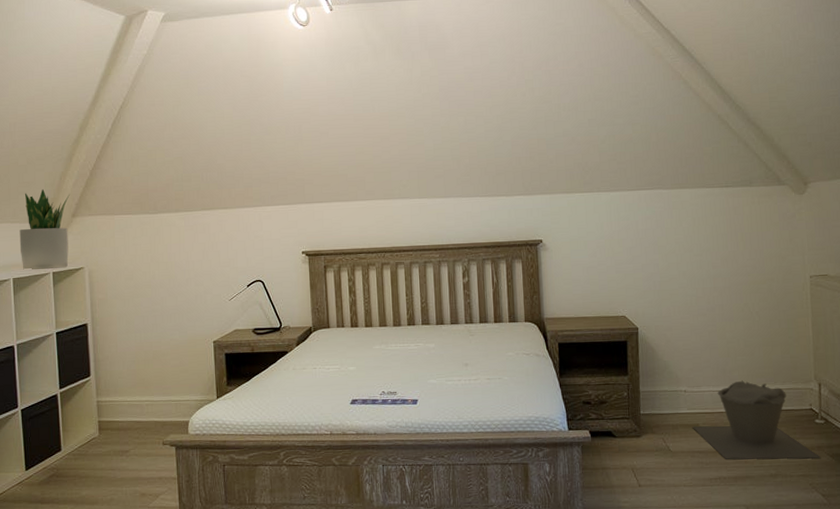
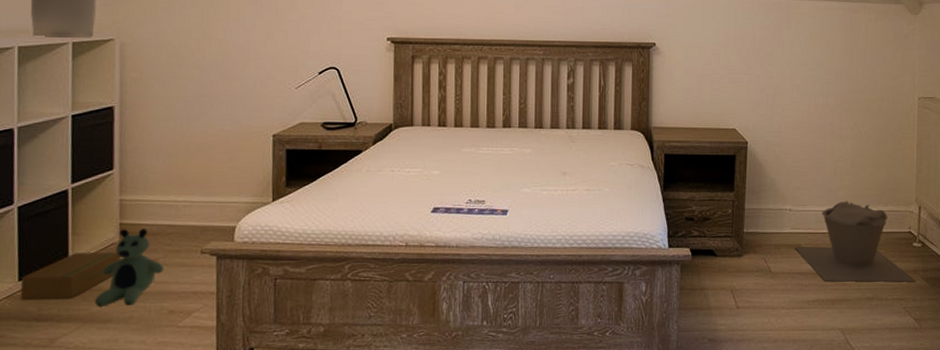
box: none [27,445,101,486] -> present [20,252,121,300]
bear: none [84,425,134,491] -> present [95,229,164,307]

